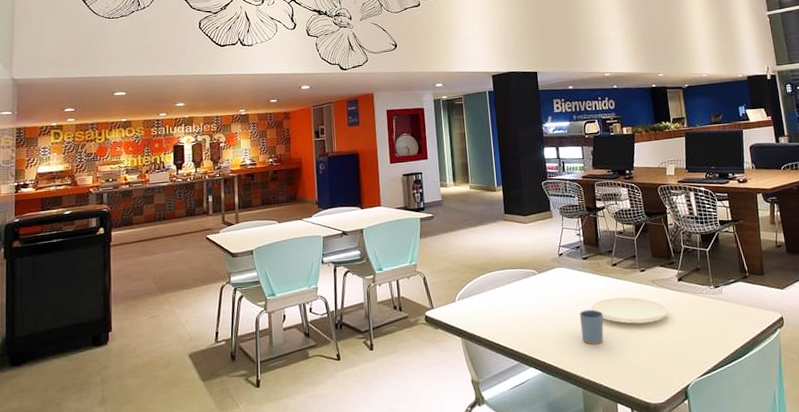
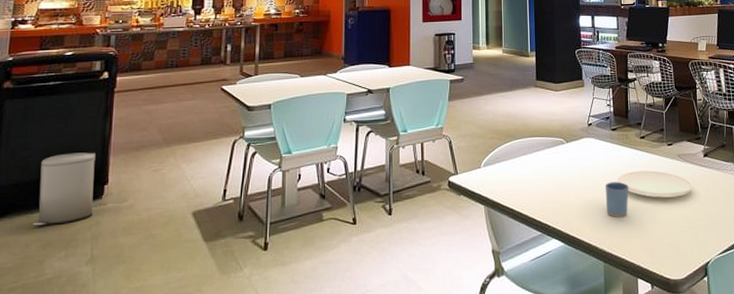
pedal bin: none [48,302,100,372] -> present [32,152,96,226]

